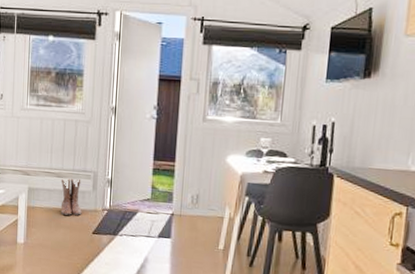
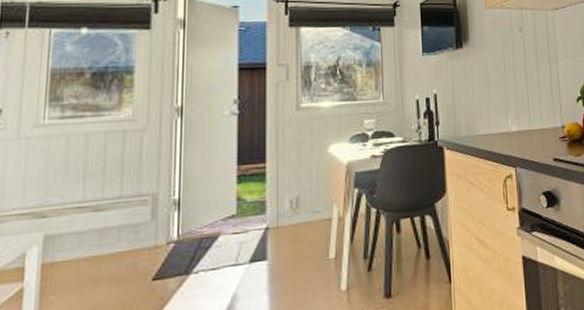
boots: present [60,179,82,216] -> none [99,207,135,264]

